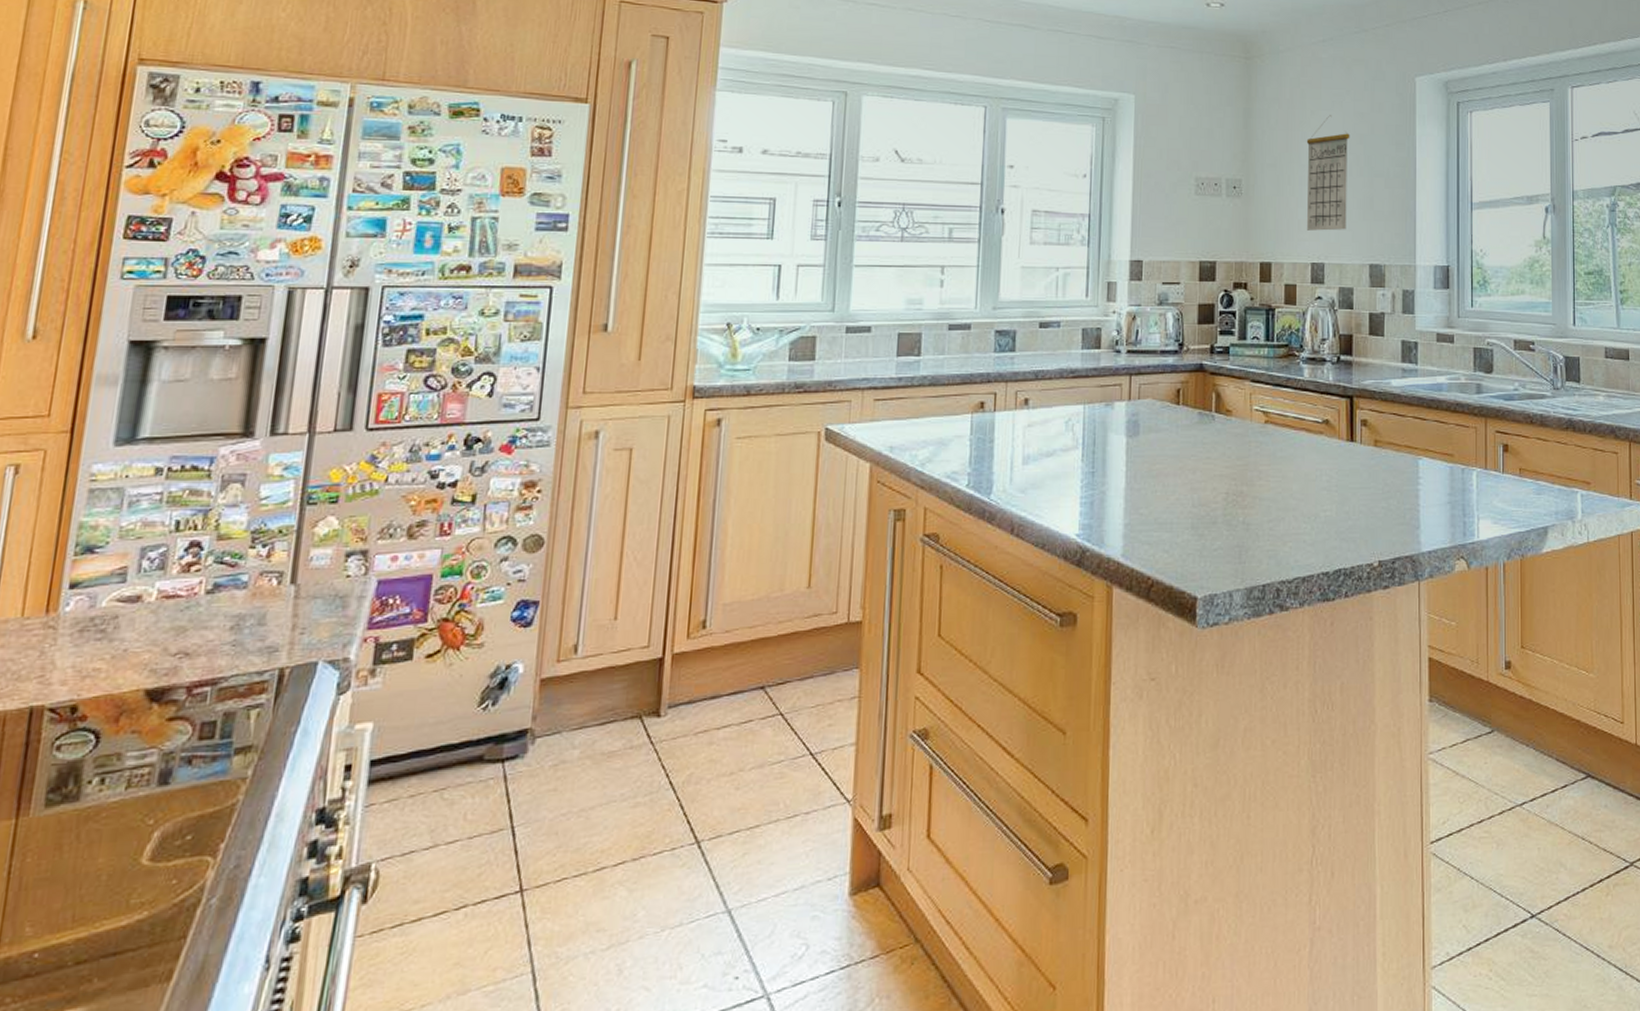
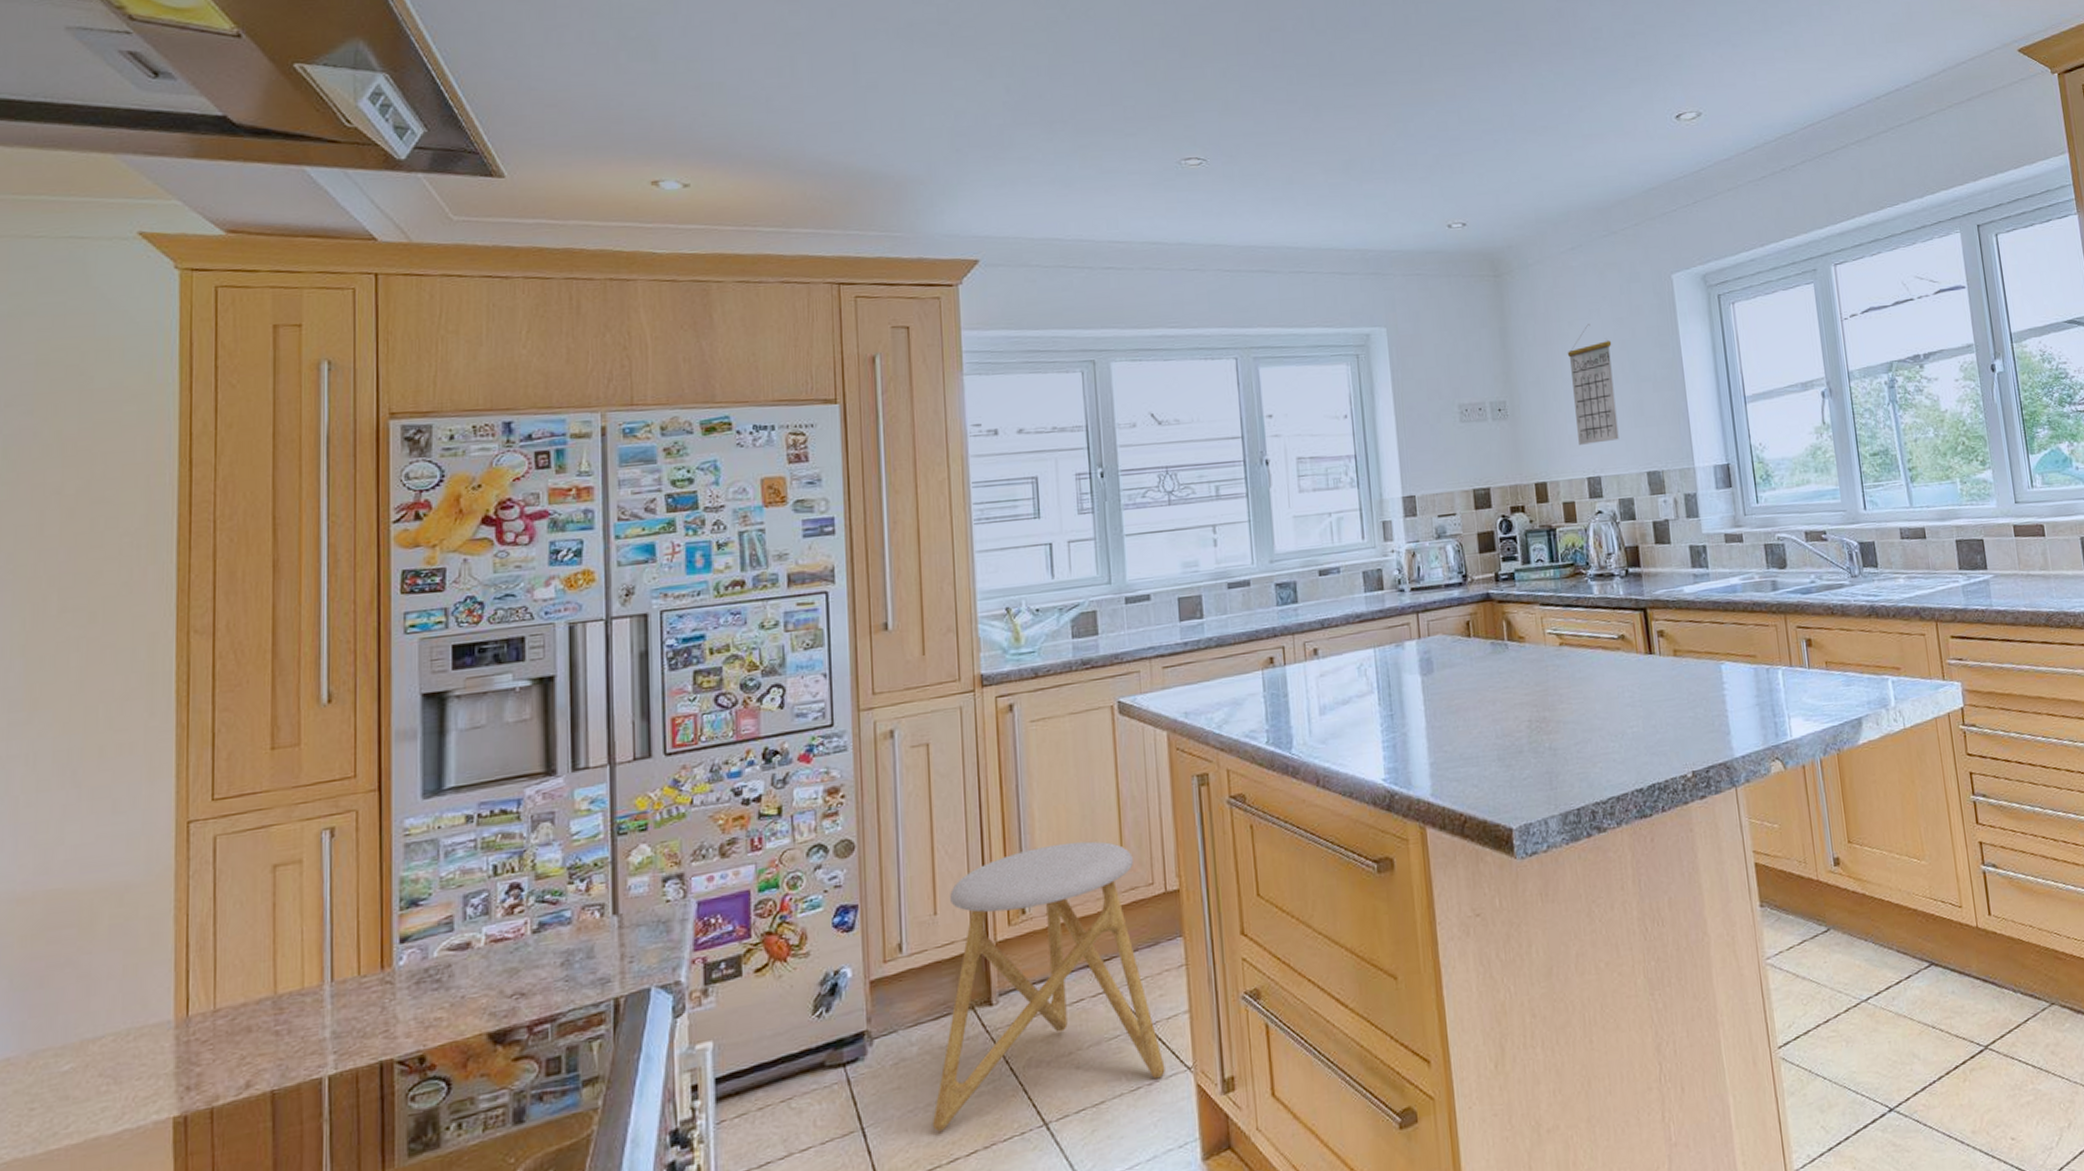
stool: none [584,562,825,839] -> present [933,841,1165,1132]

